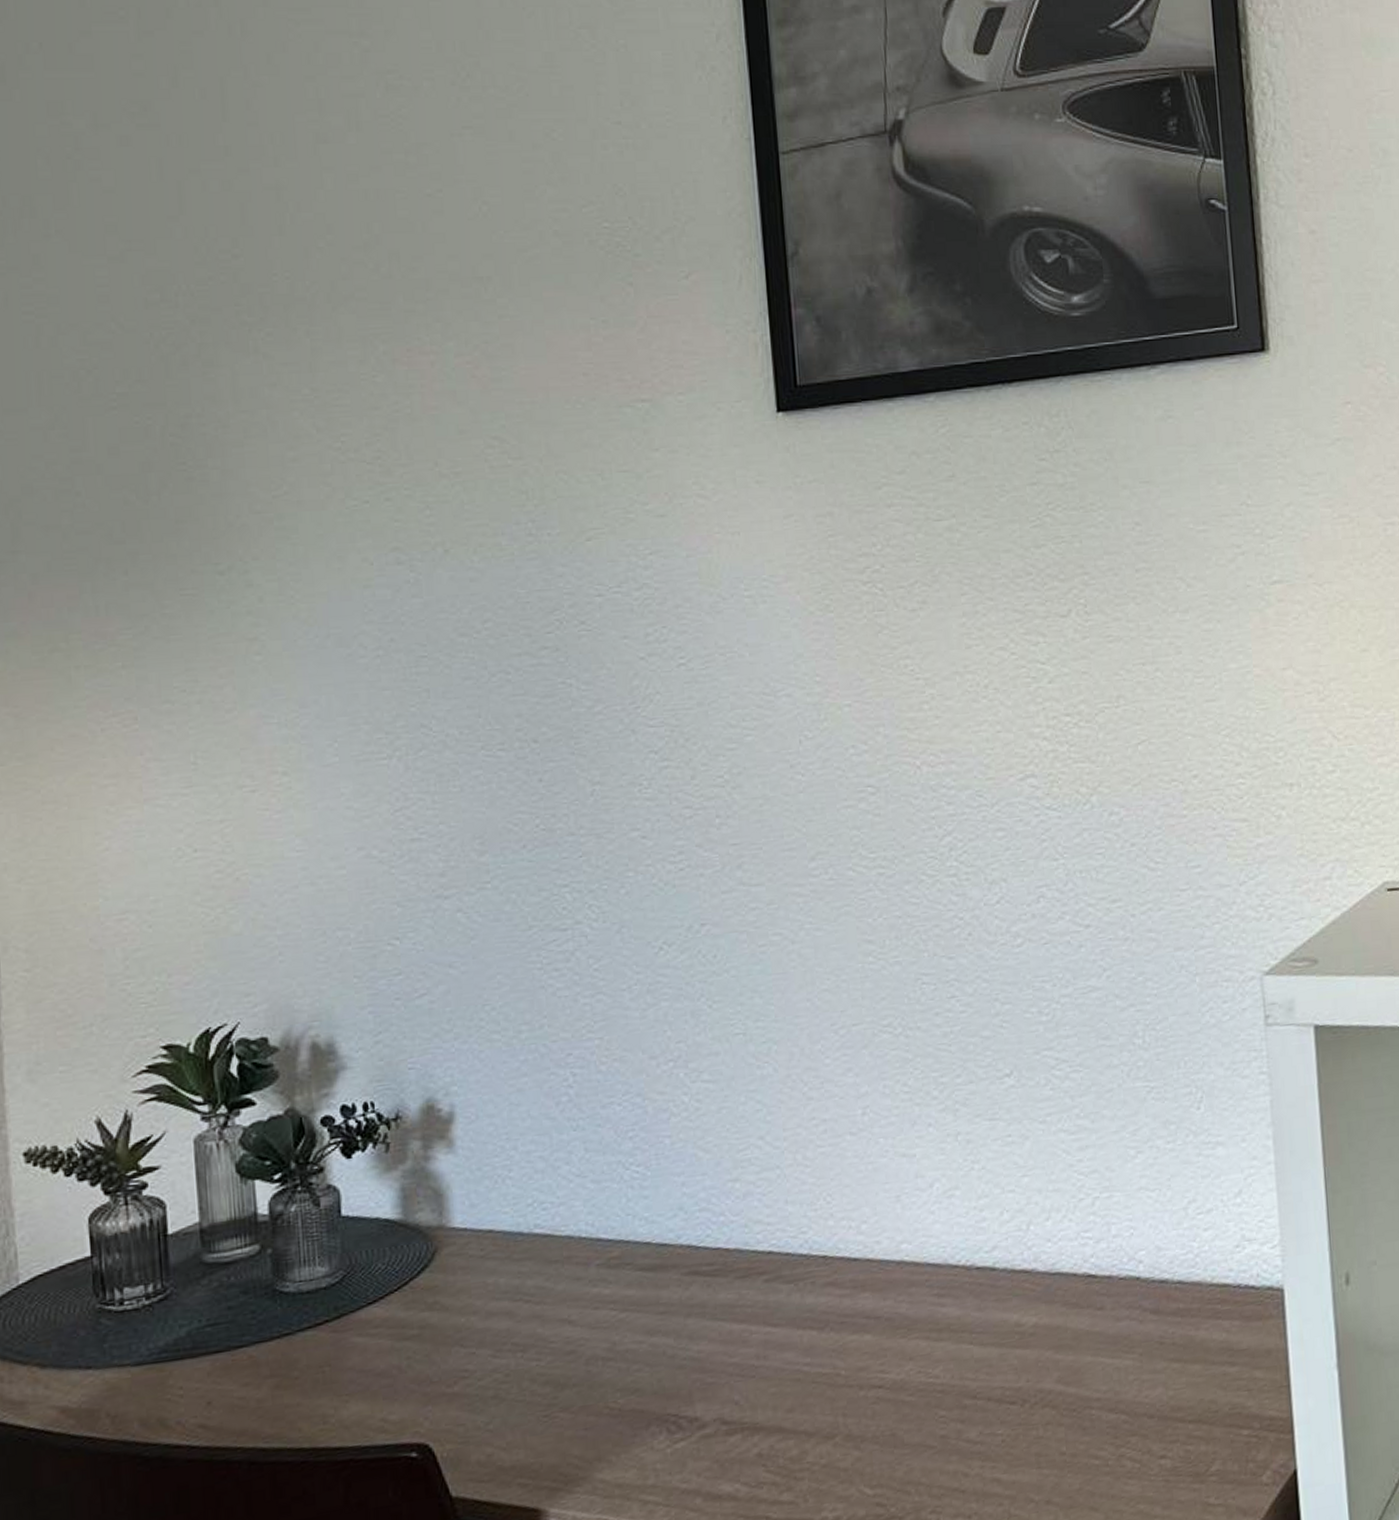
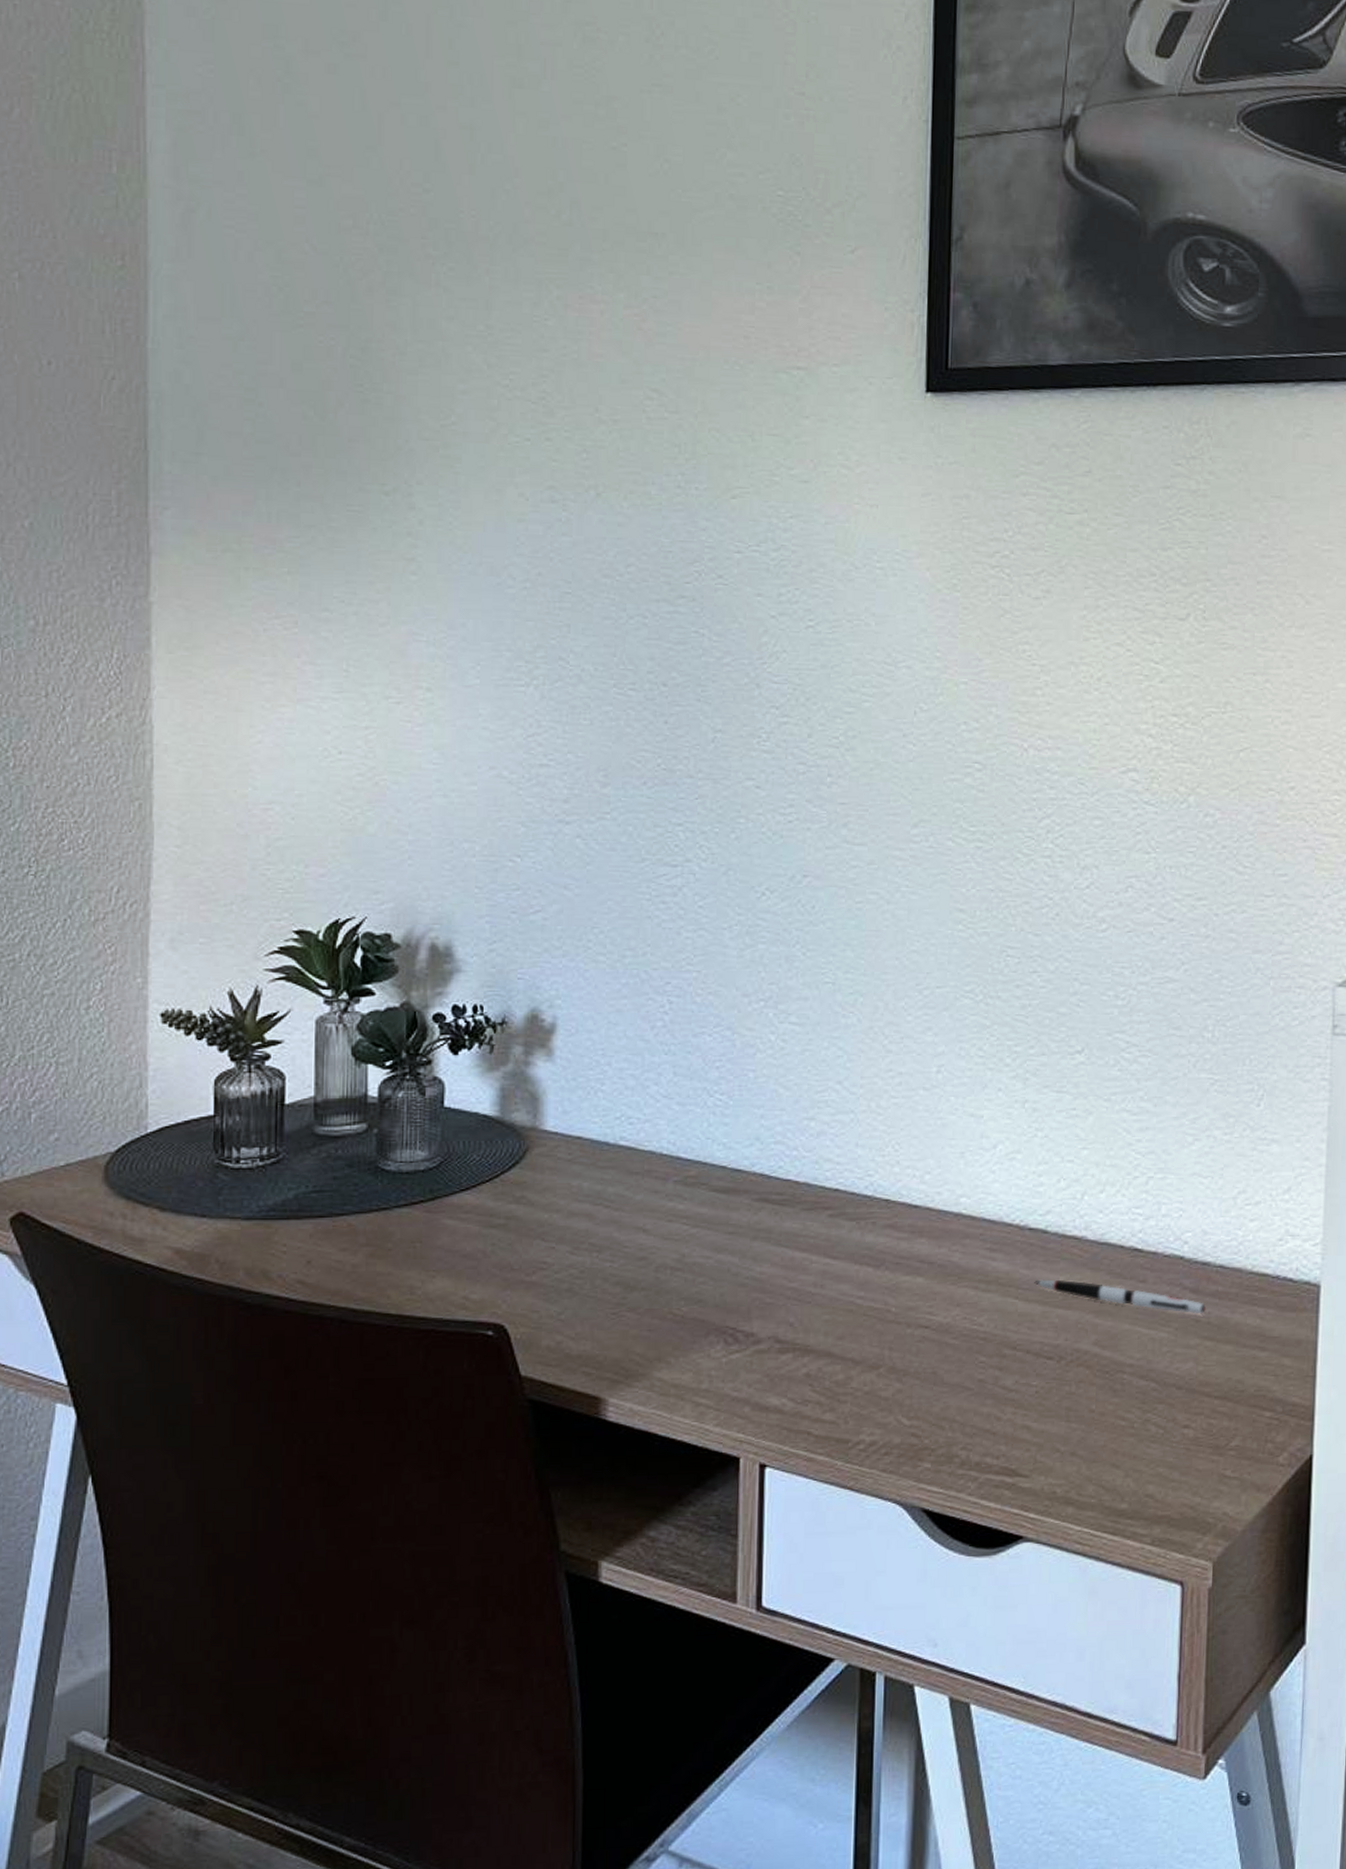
pen: none [988,1316,1169,1337] -> present [1034,1279,1206,1315]

